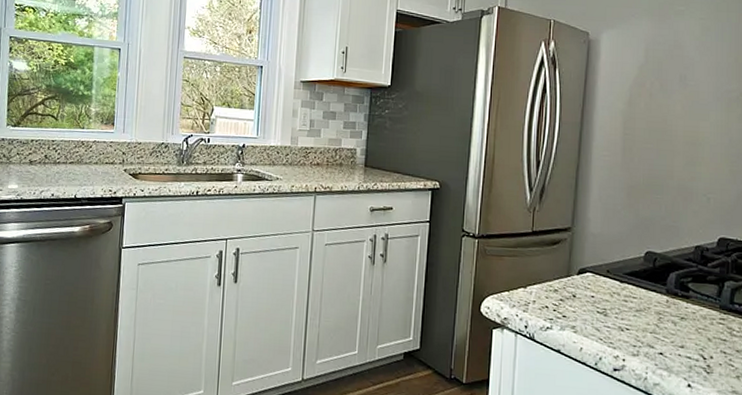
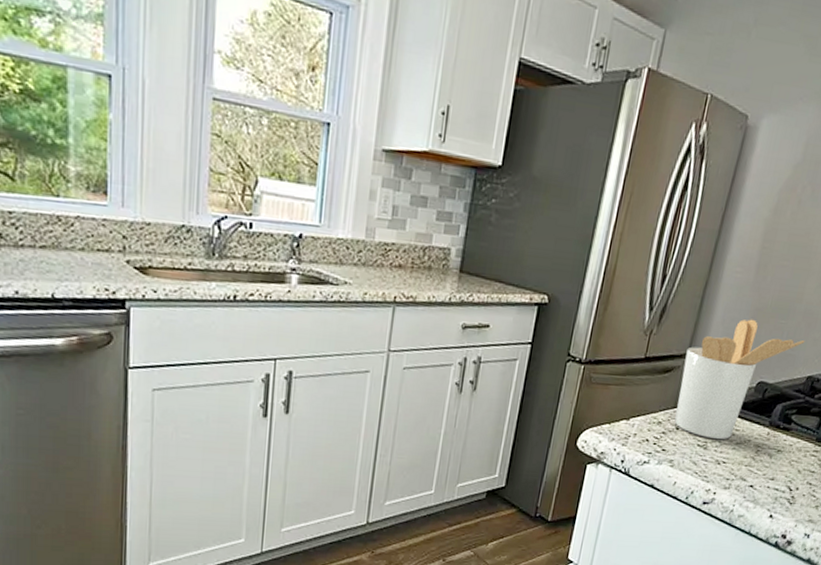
utensil holder: none [569,195,685,307] -> present [674,319,805,439]

